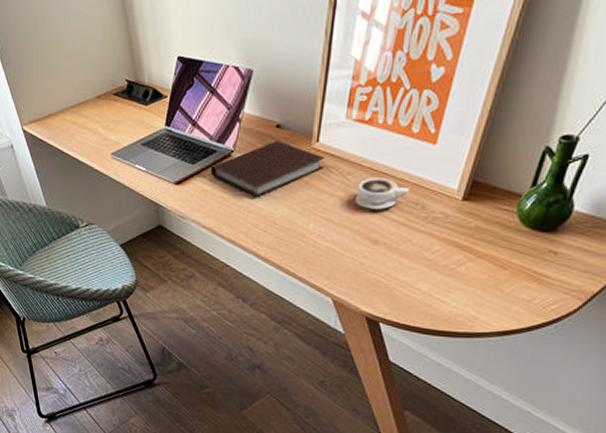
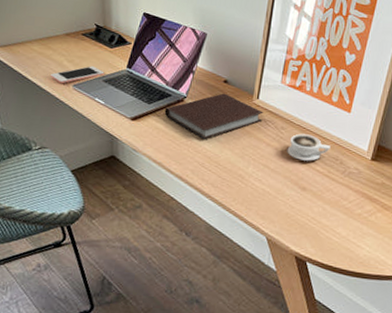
cell phone: none [87,129,142,154] -> present [50,66,104,84]

